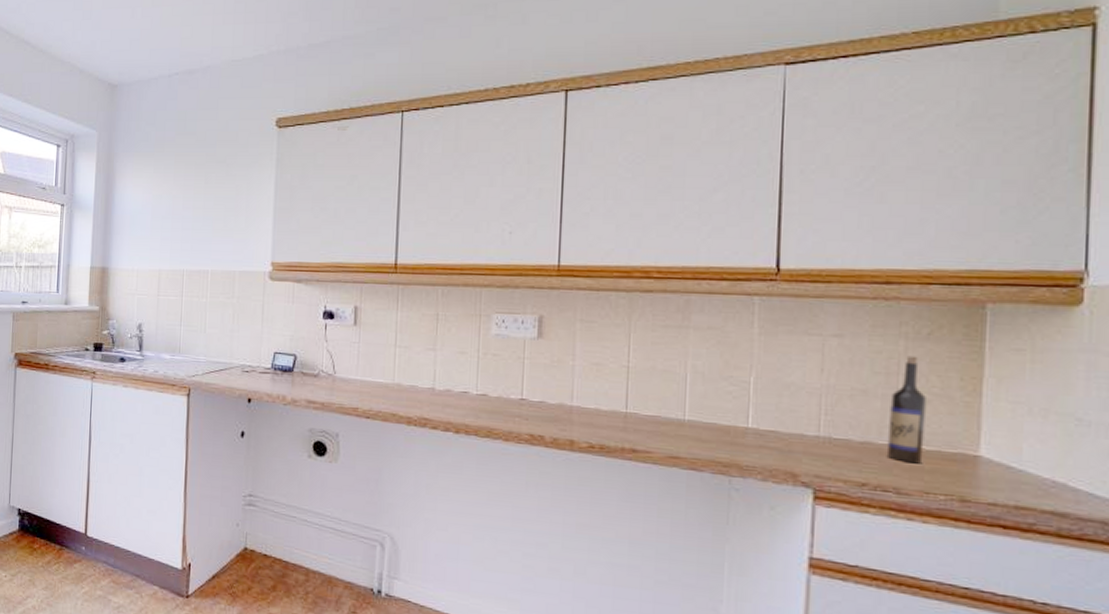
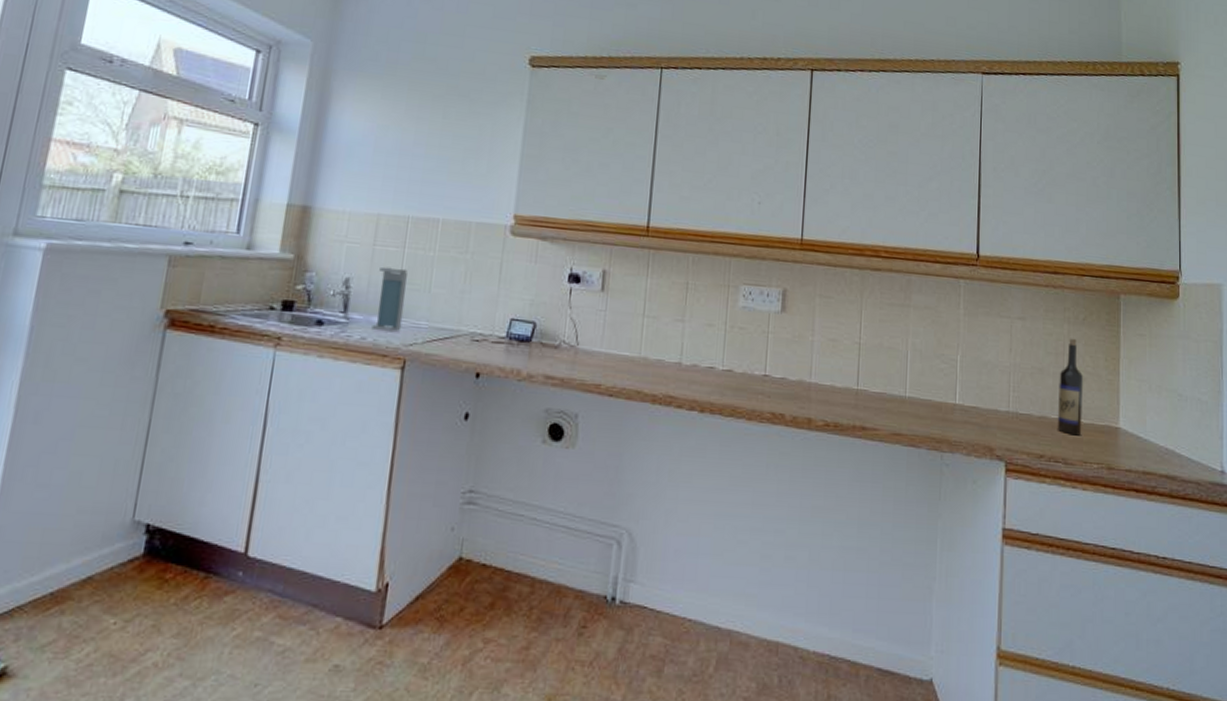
soap dispenser: none [162,313,187,366] -> present [371,266,407,333]

